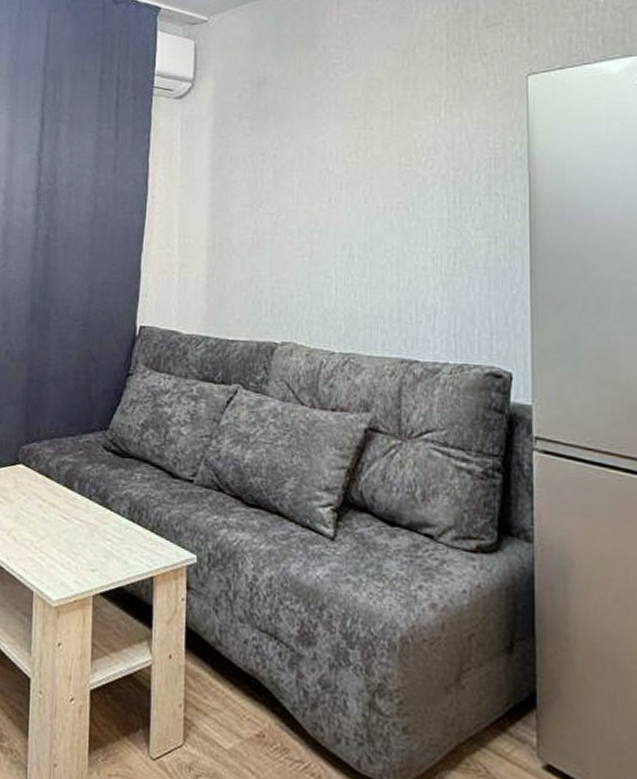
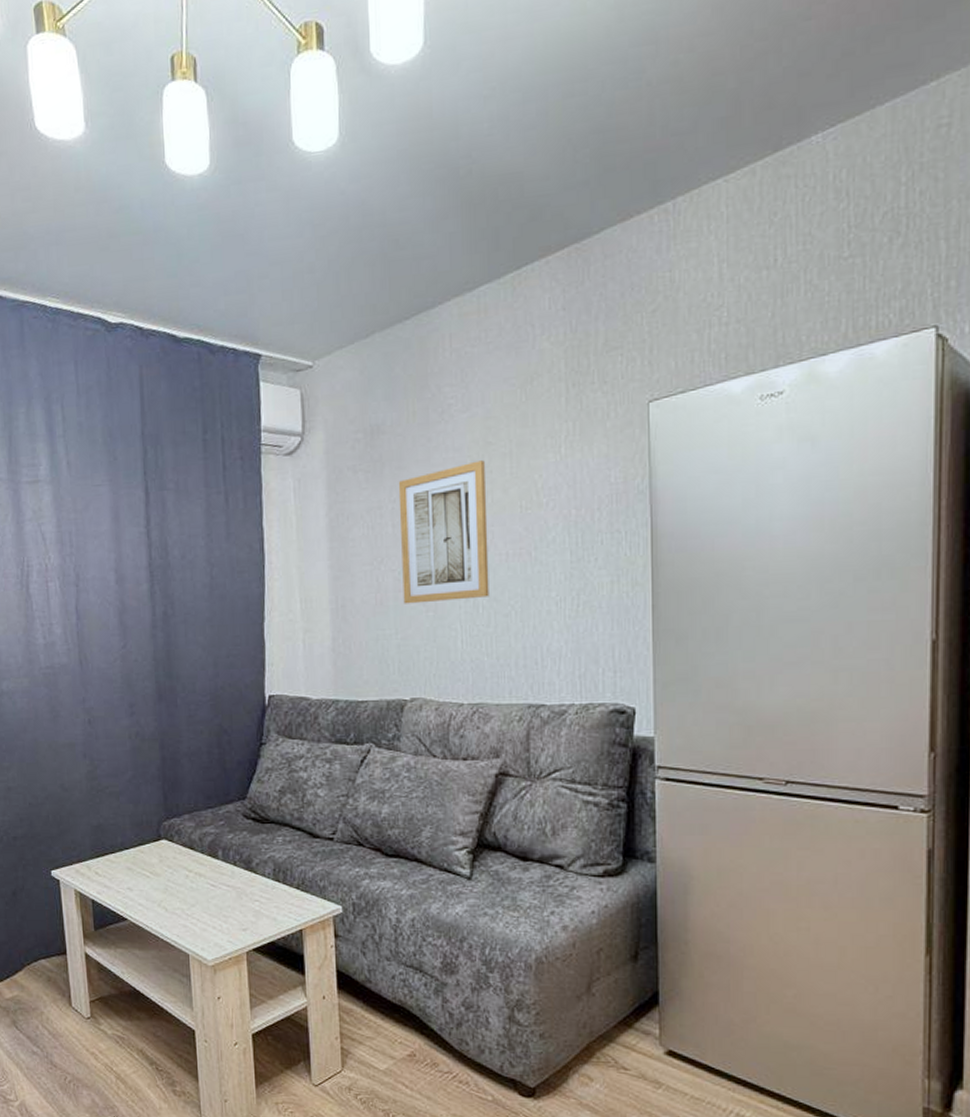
wall art: none [280,117,367,248] -> present [398,460,489,604]

